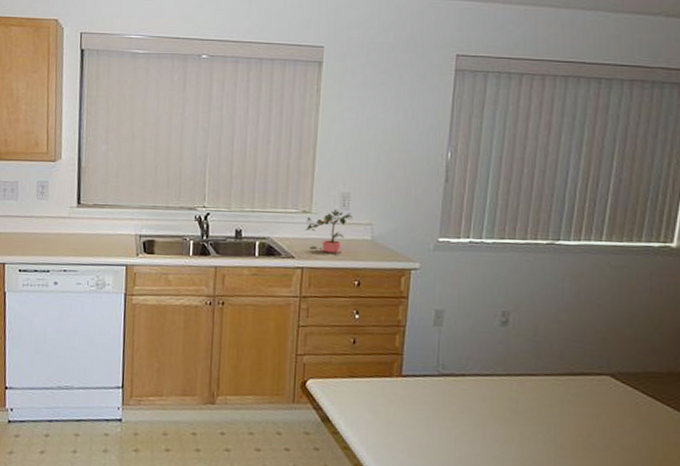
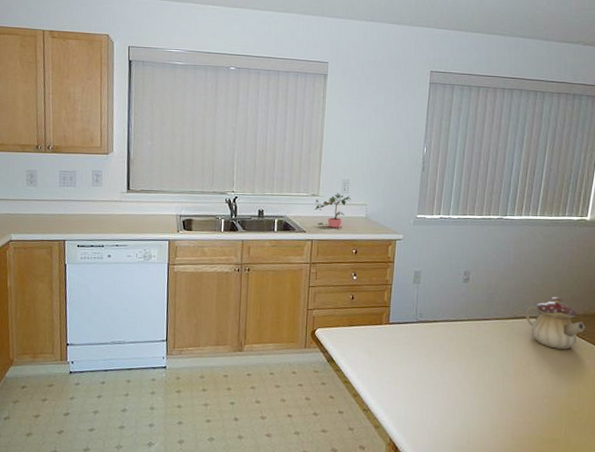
teapot: none [587,347,670,419] -> present [526,296,585,349]

